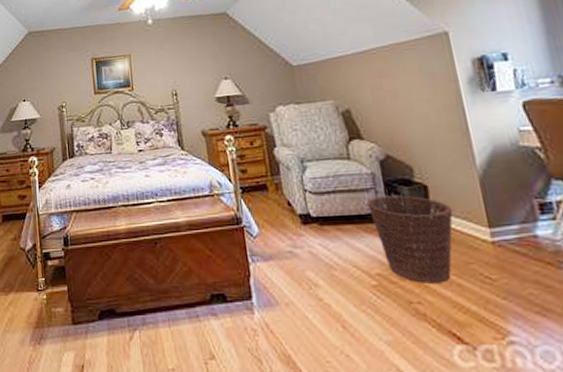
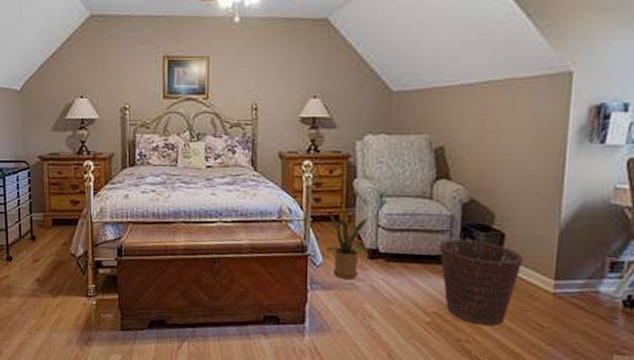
house plant: none [258,182,303,248] -> present [325,214,371,279]

